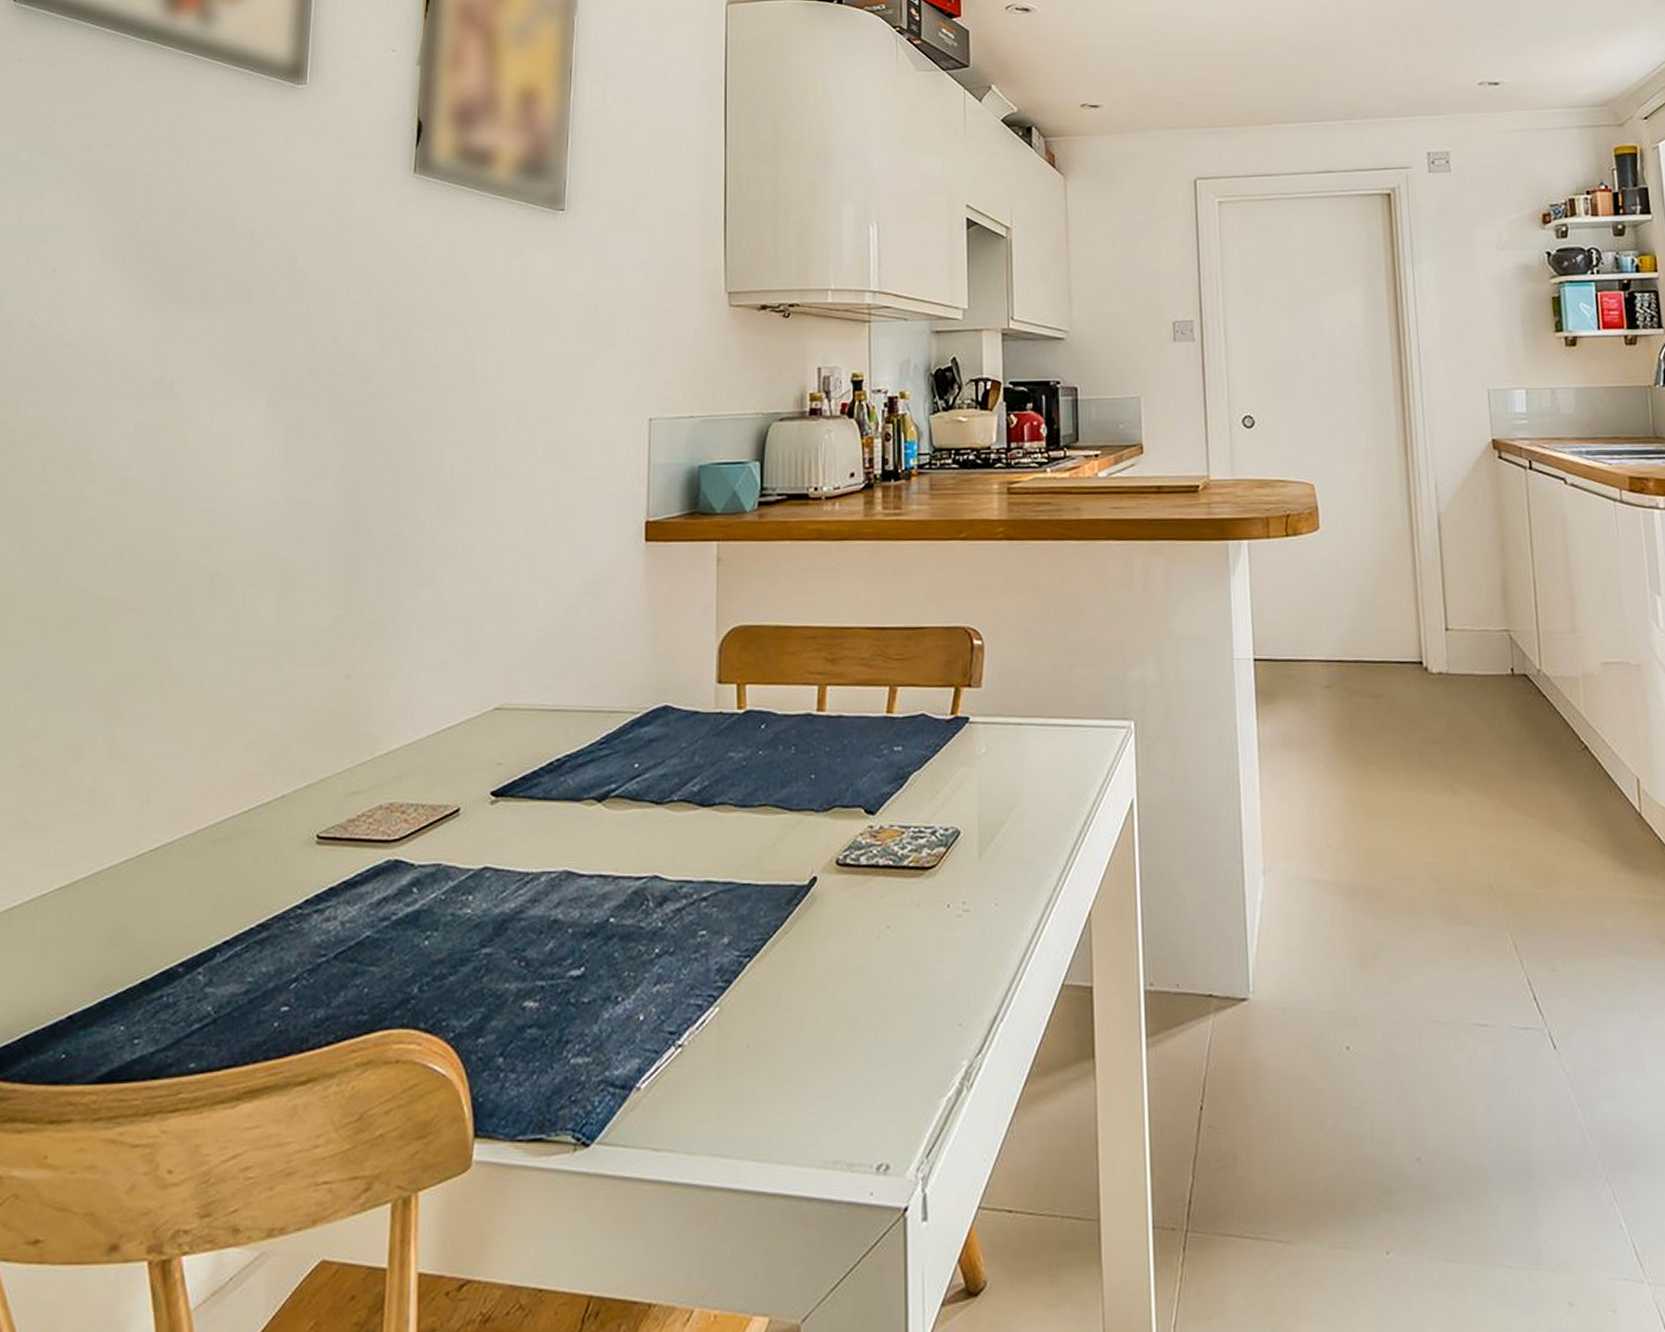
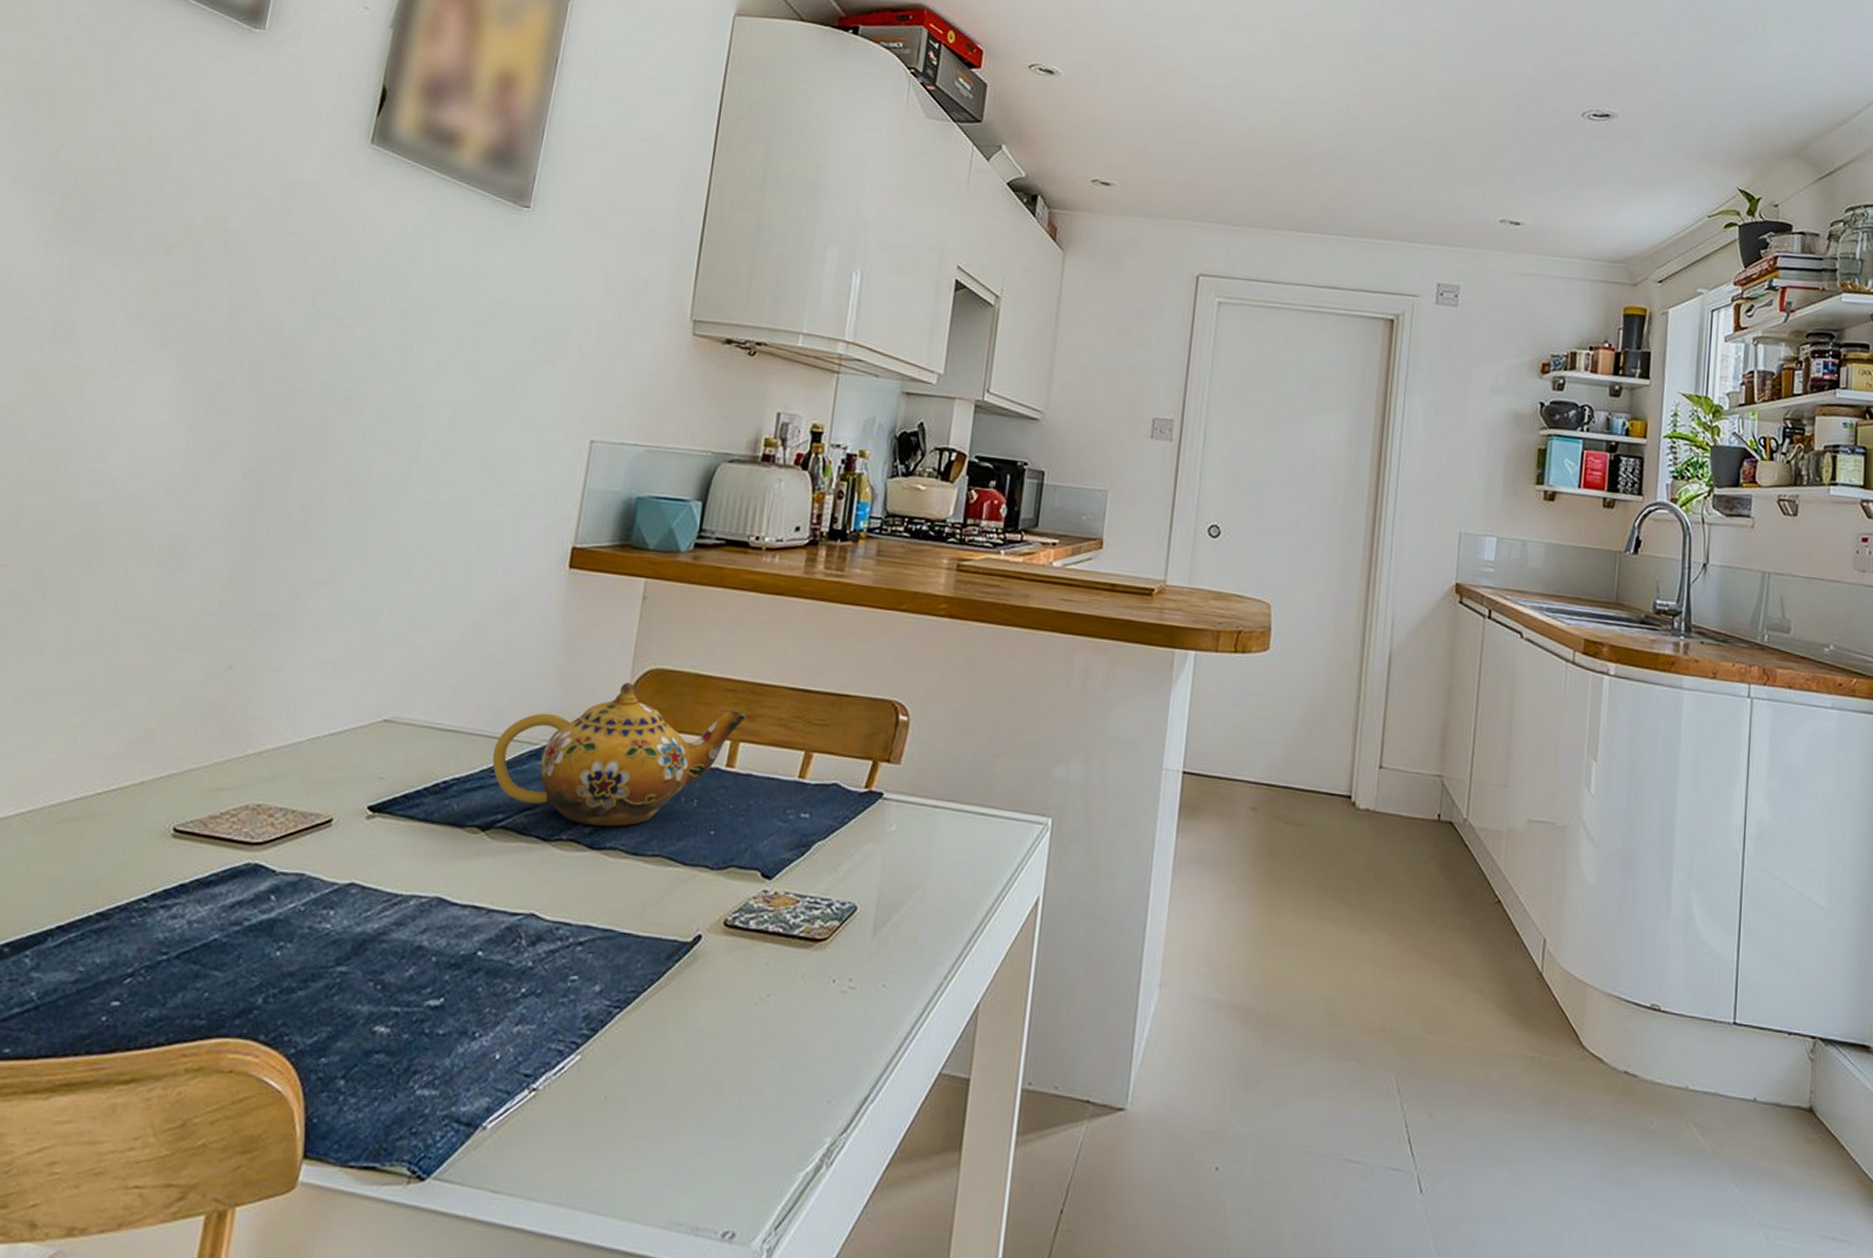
teapot: none [598,643,829,784] -> present [492,682,746,827]

